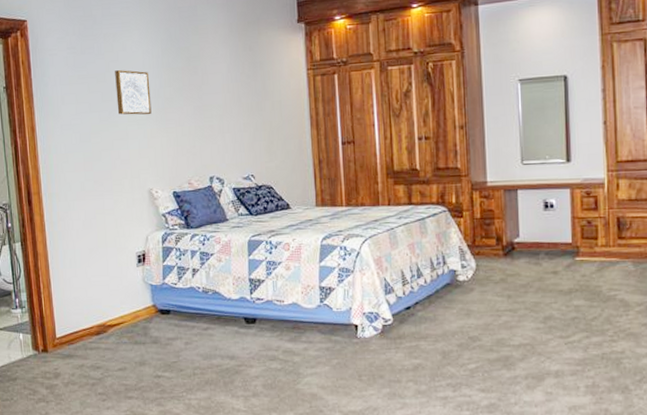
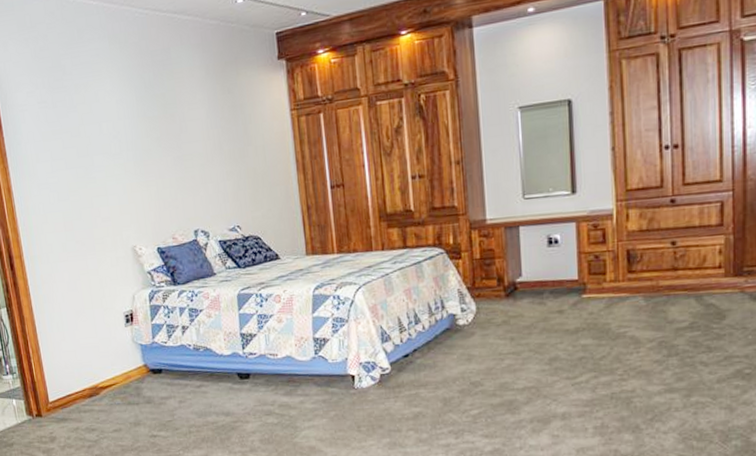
wall art: present [115,70,152,115] -> none [89,122,130,170]

